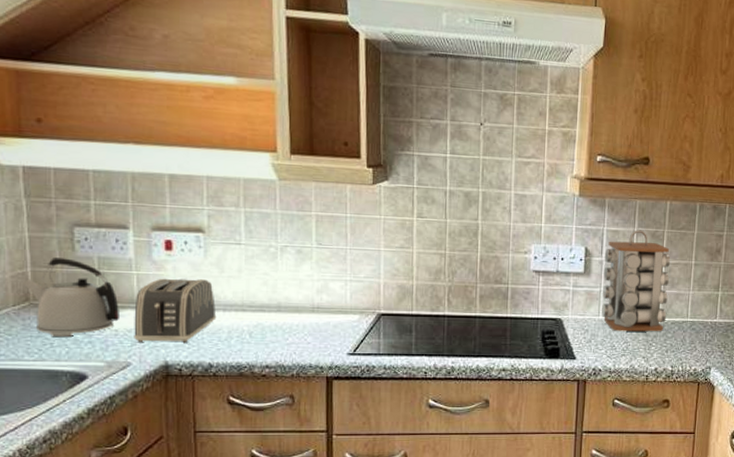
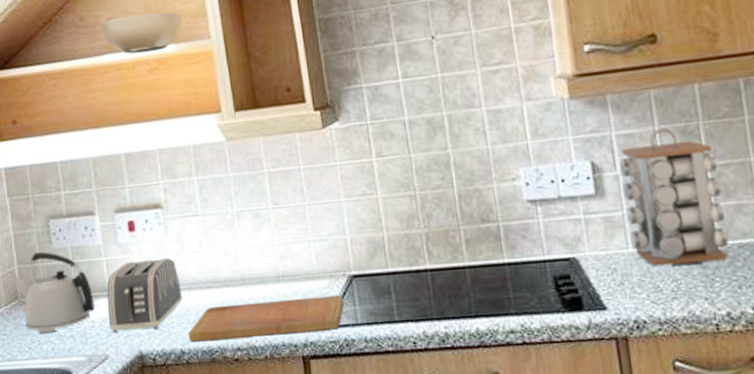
bowl: none [154,36,247,81] -> present [100,12,183,54]
cutting board: none [219,327,371,358] -> present [189,295,345,342]

